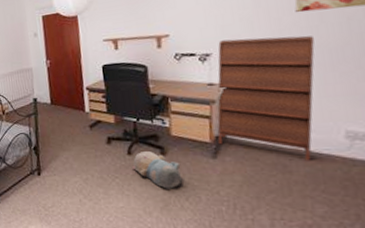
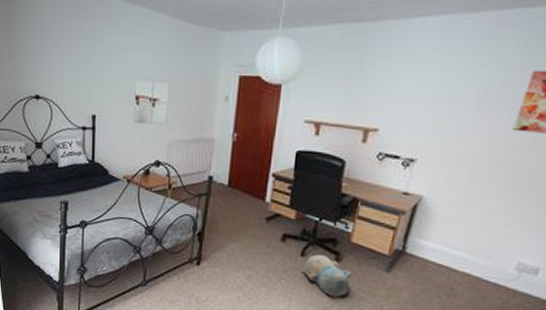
shoe cabinet: present [217,35,315,162] -> none [396,147,522,288]

